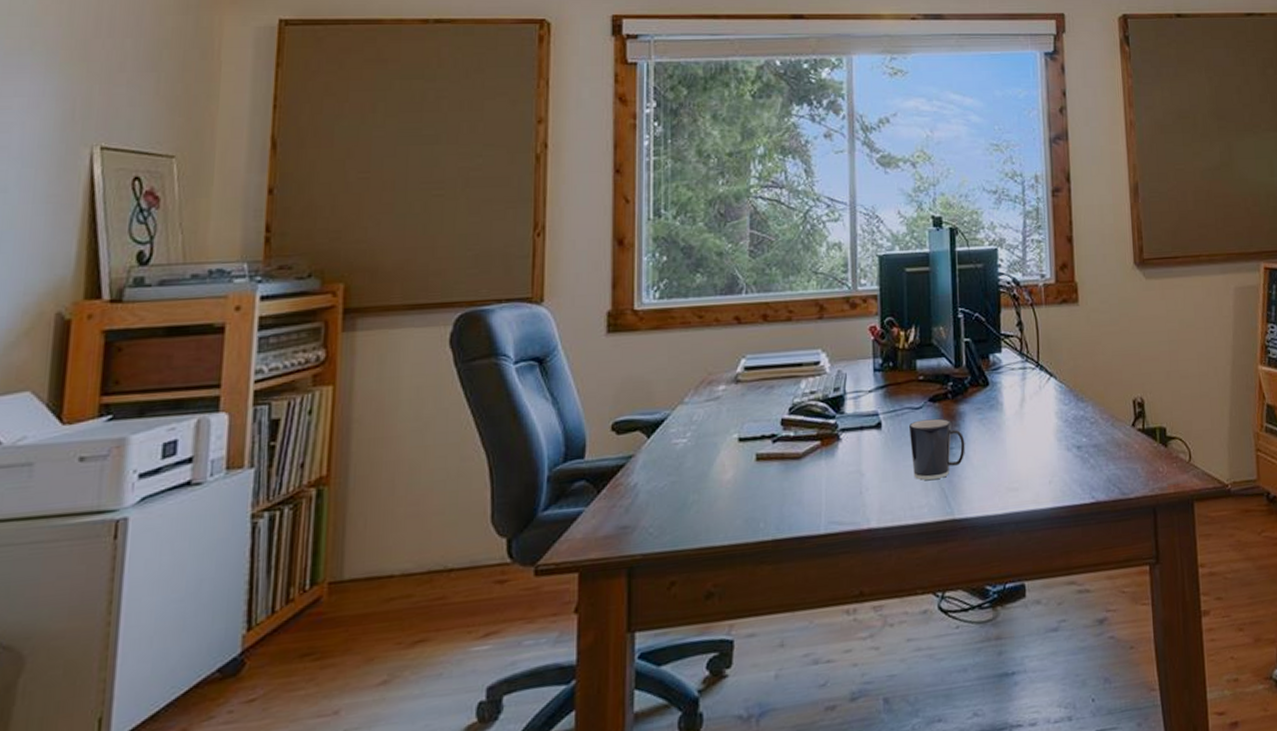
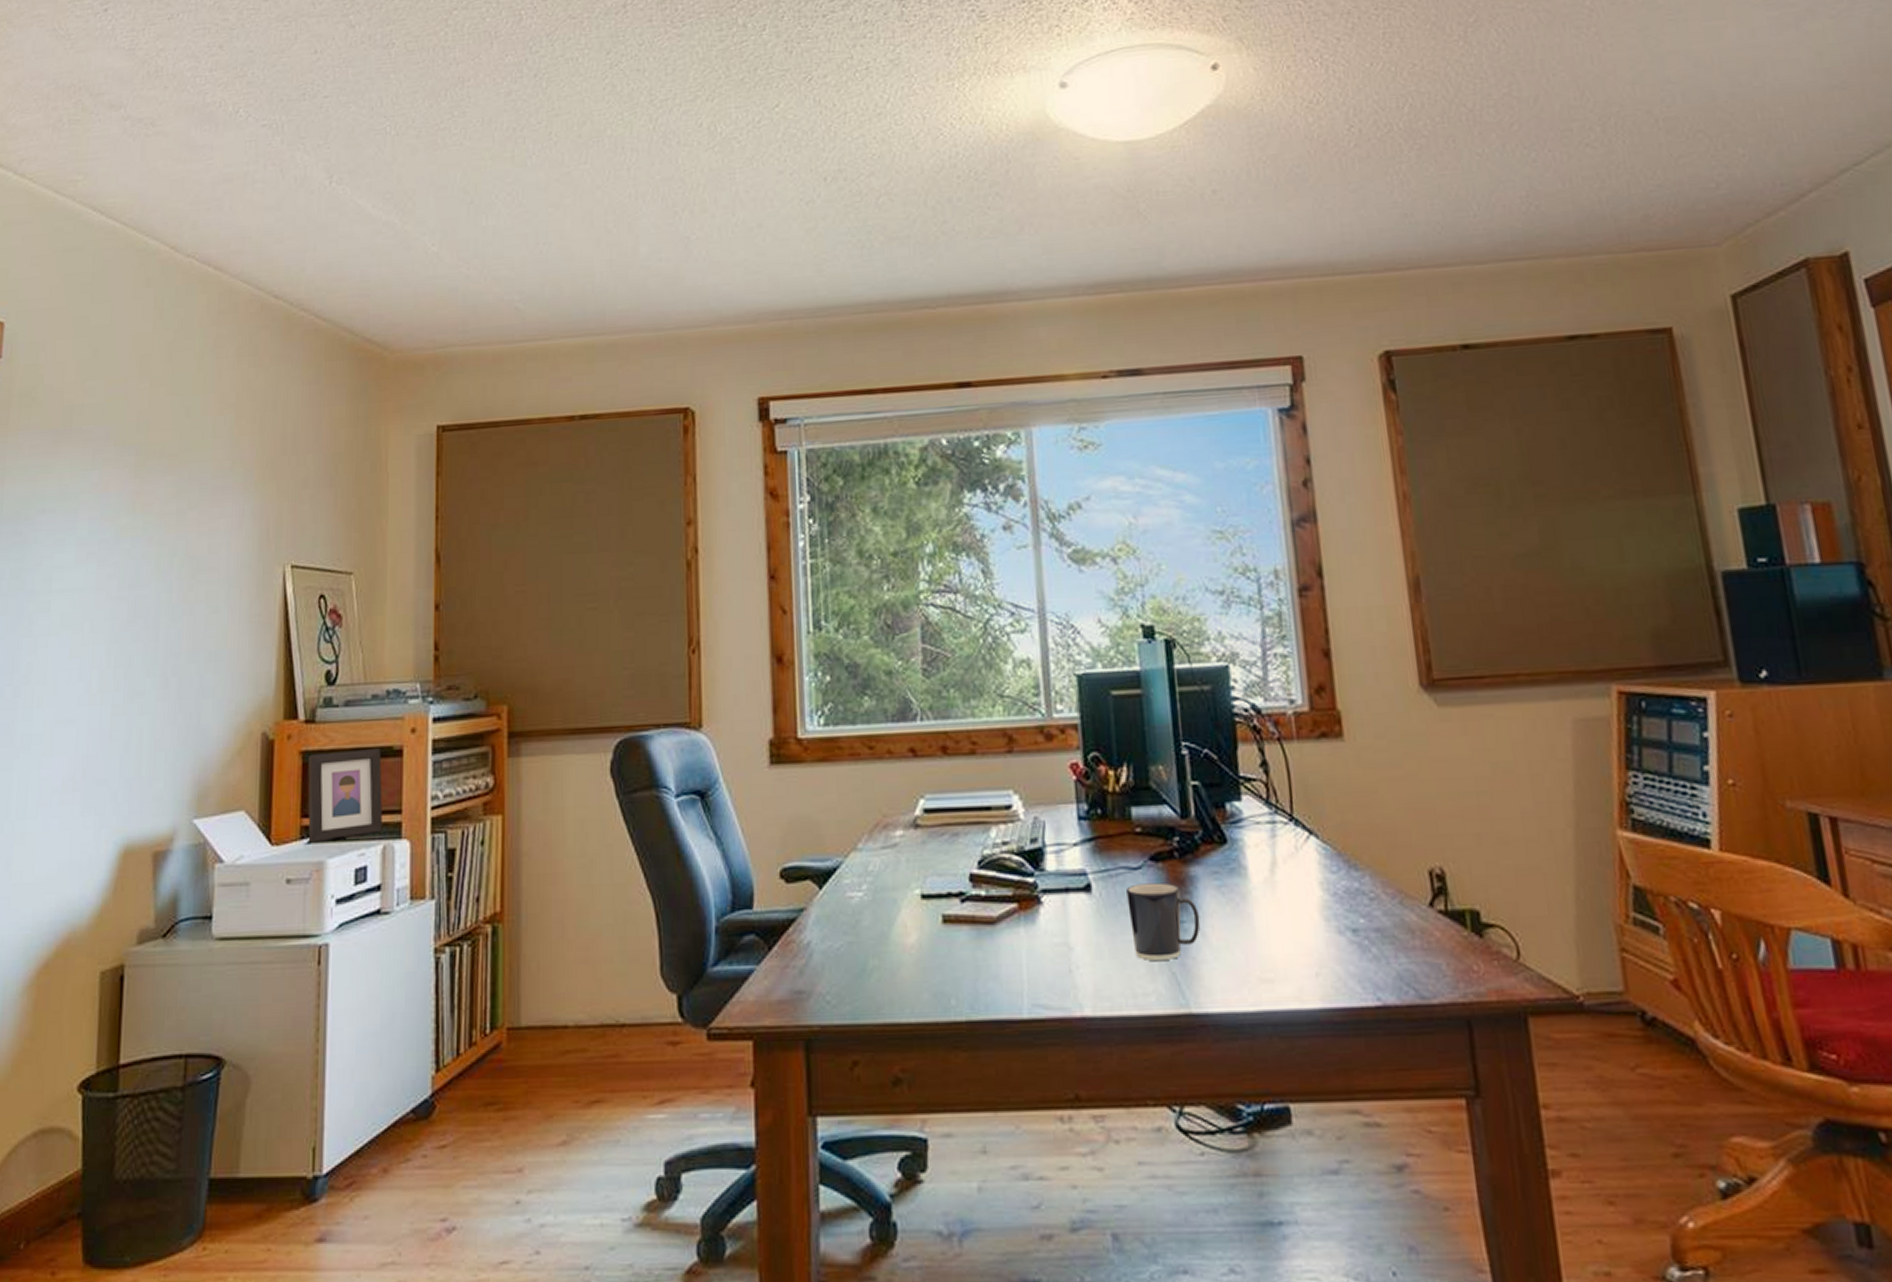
picture frame: none [108,326,200,420] -> present [308,749,383,843]

